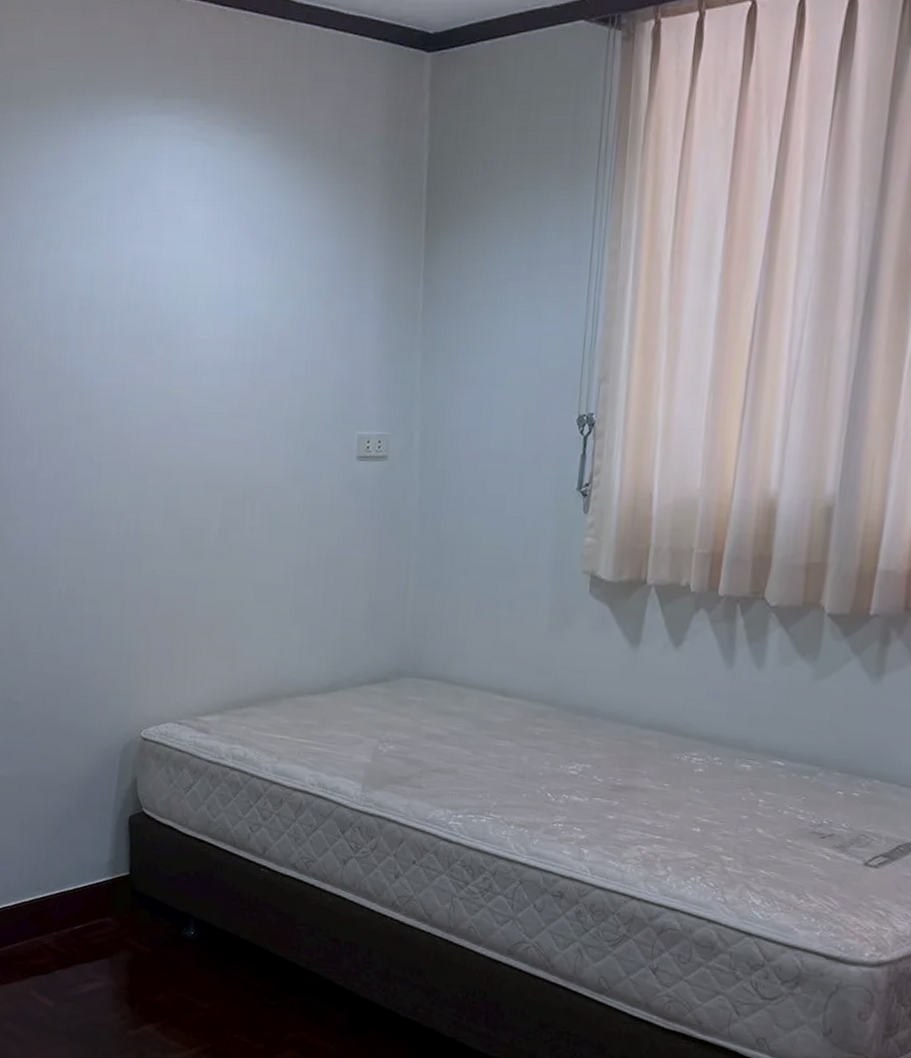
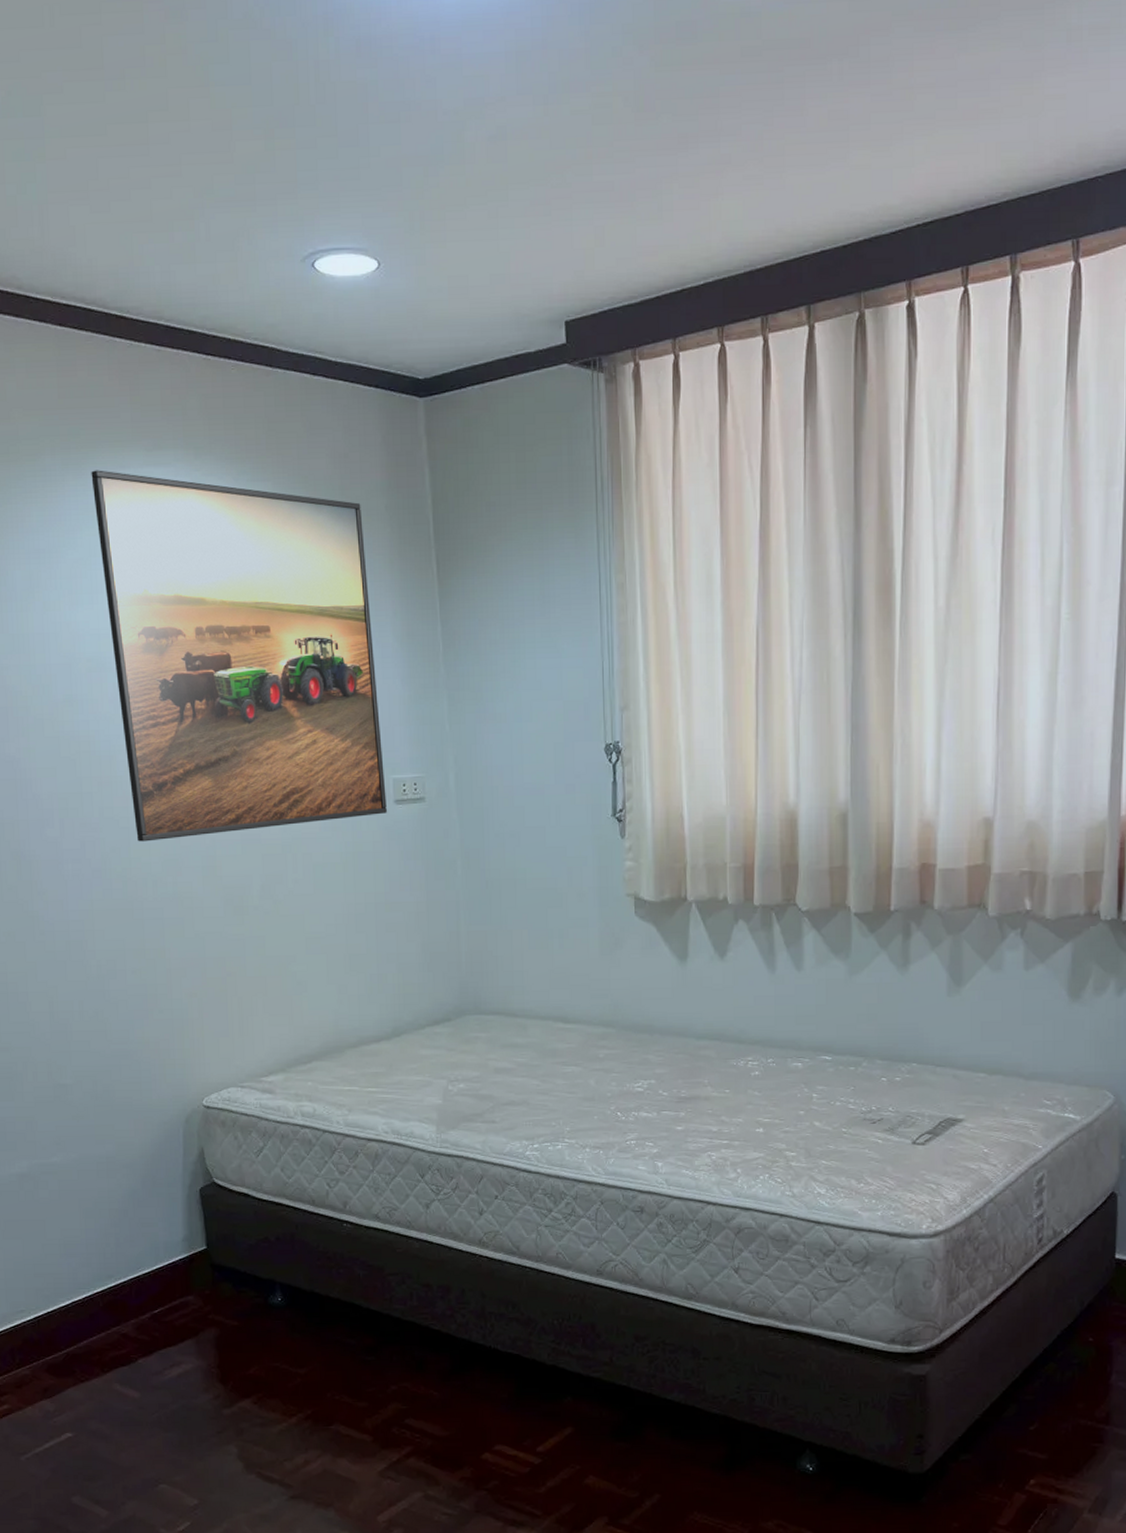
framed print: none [102,116,357,478] -> present [91,470,387,842]

